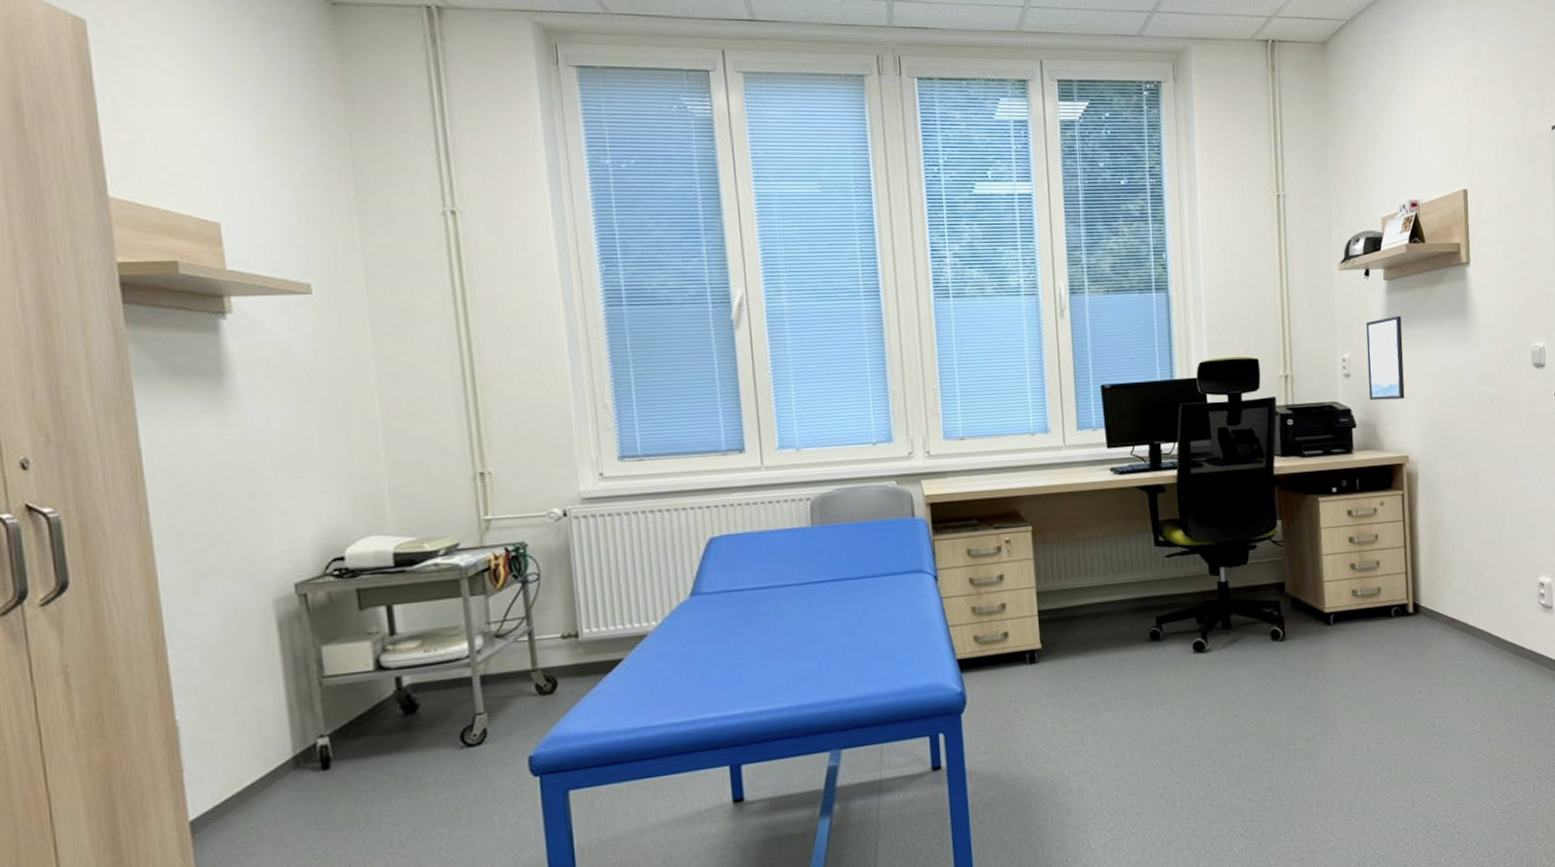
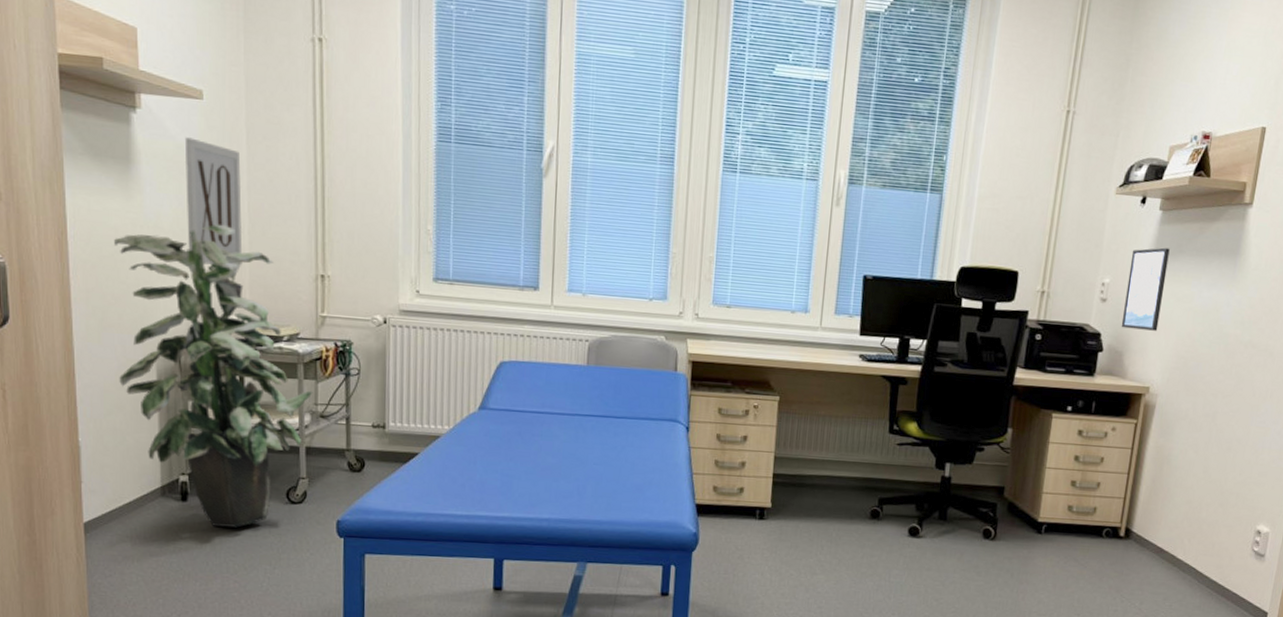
indoor plant: none [208,433,483,793] -> present [114,225,313,528]
wall art: none [291,338,379,481] -> present [184,137,243,265]

